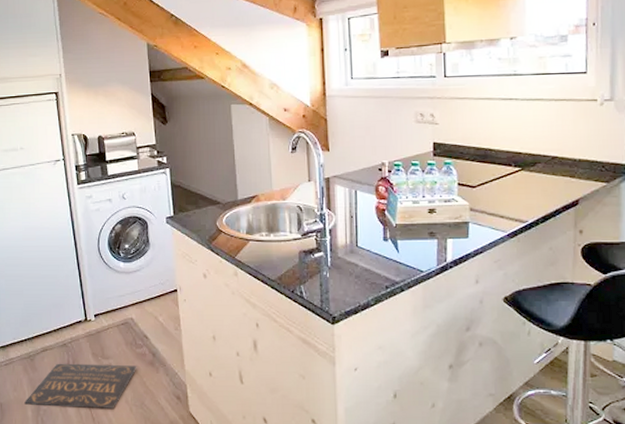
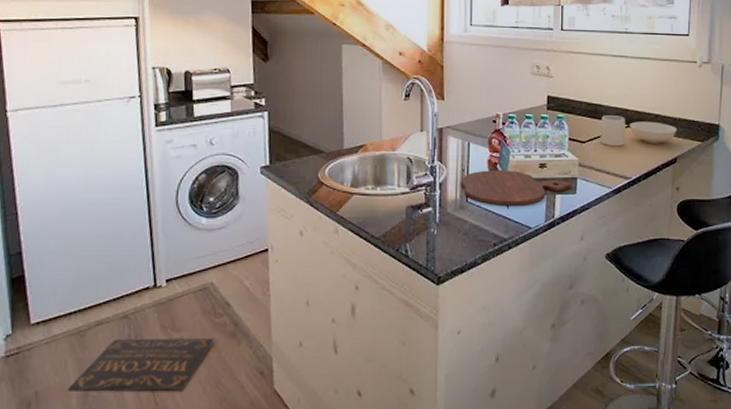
cutting board: none [350,216,464,250] -> present [461,170,573,205]
mug: none [491,159,520,191] -> present [600,115,626,147]
bowl: none [523,163,578,186] -> present [629,121,678,144]

